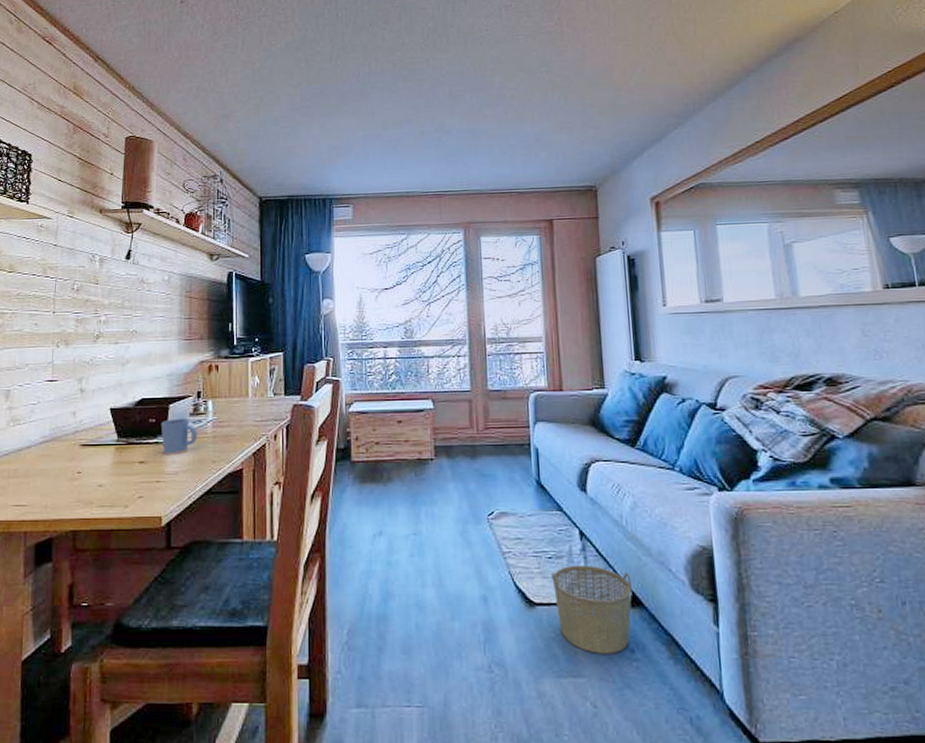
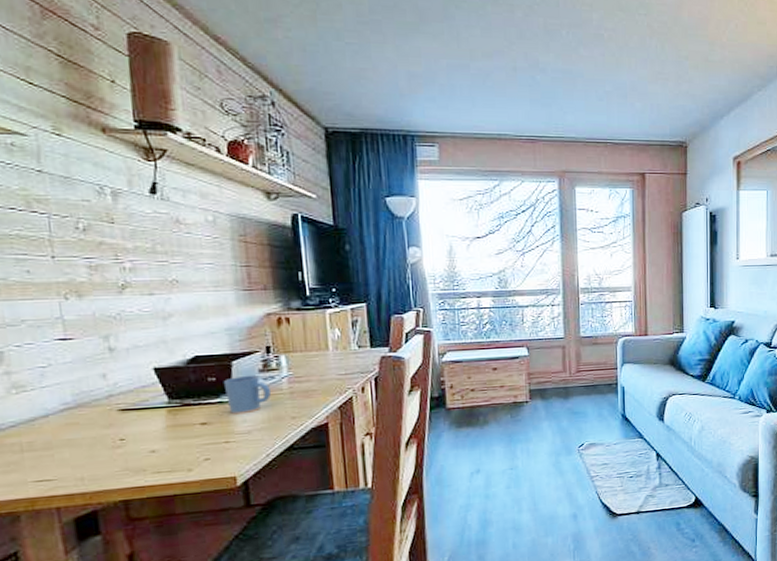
basket: present [551,564,632,654] -> none [632,479,696,547]

